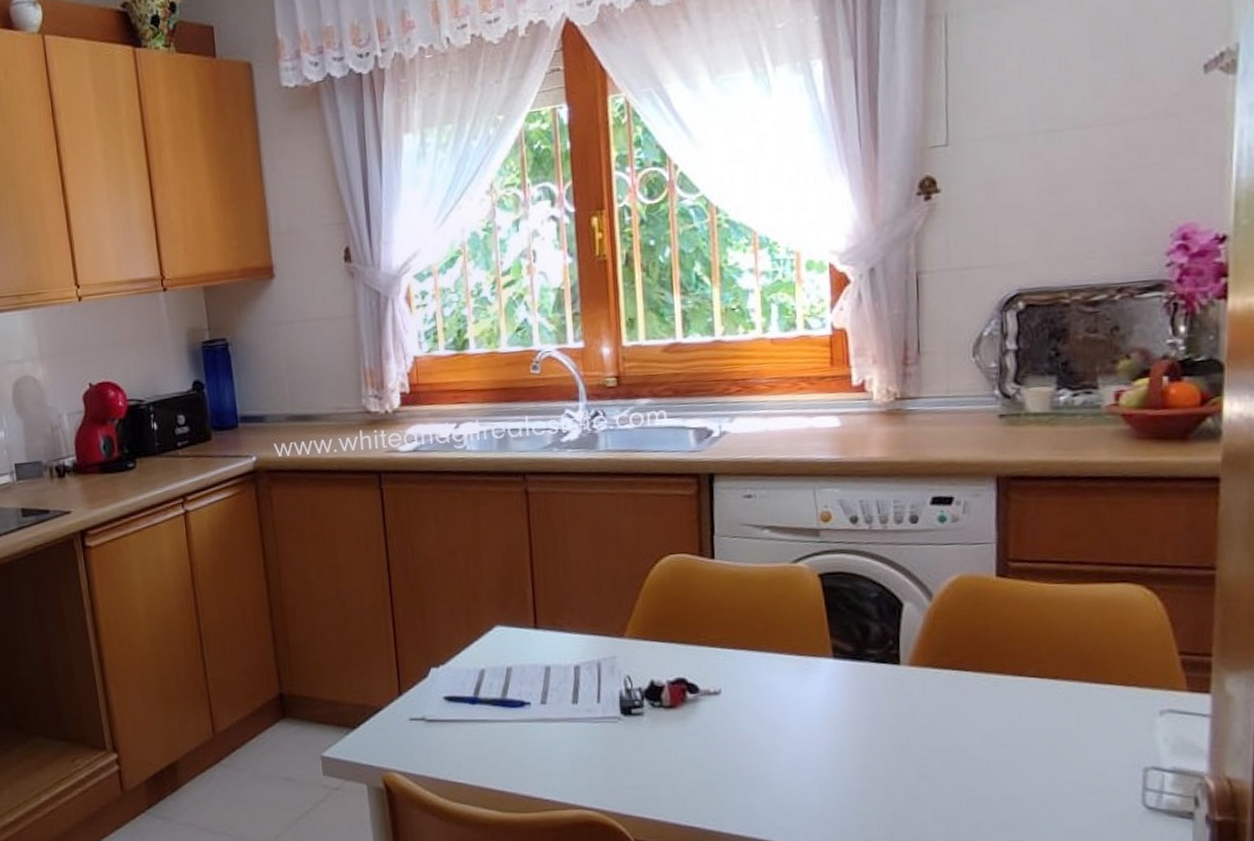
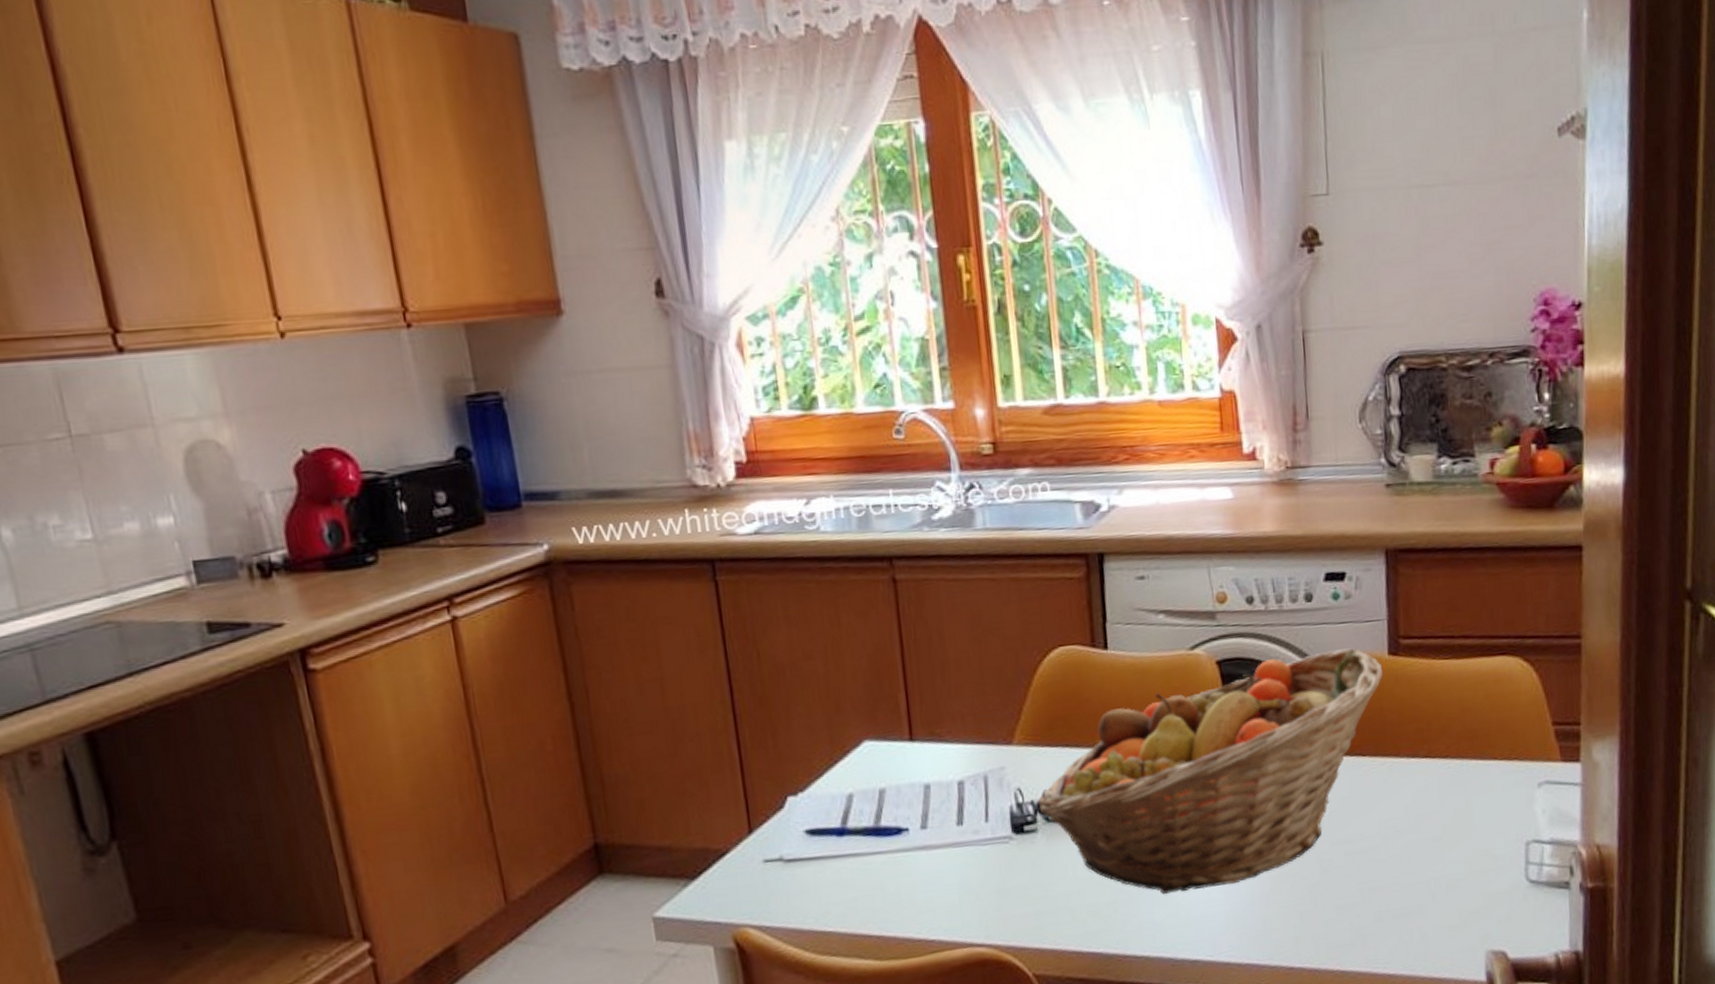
fruit basket: none [645,568,990,782] -> present [1038,648,1384,894]

